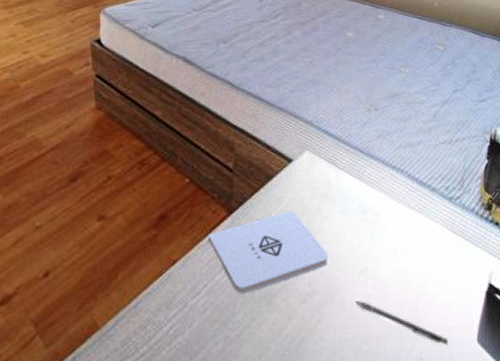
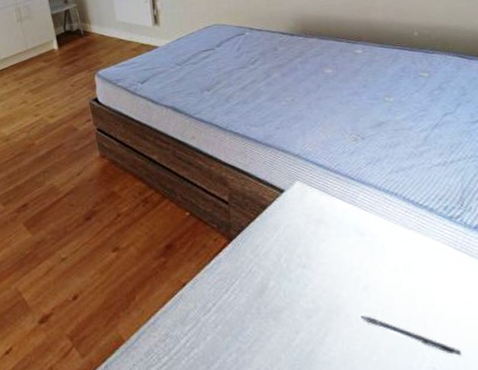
notepad: present [207,210,329,294] -> none [211,235,329,311]

